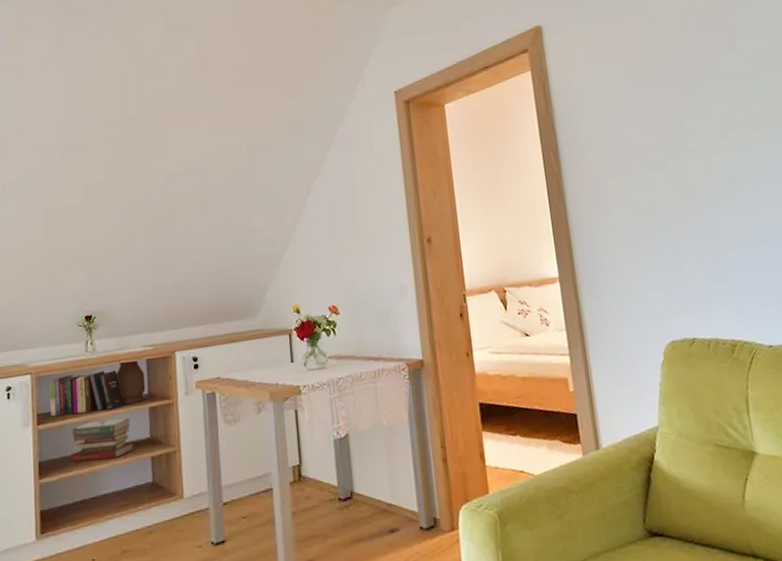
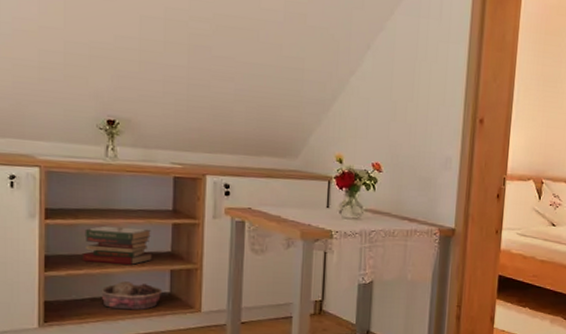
books: present [49,370,124,417] -> none [60,175,145,218]
decorative basket: none [89,476,146,508] -> present [101,281,163,310]
decorative jar: present [116,360,146,405] -> none [138,172,171,217]

